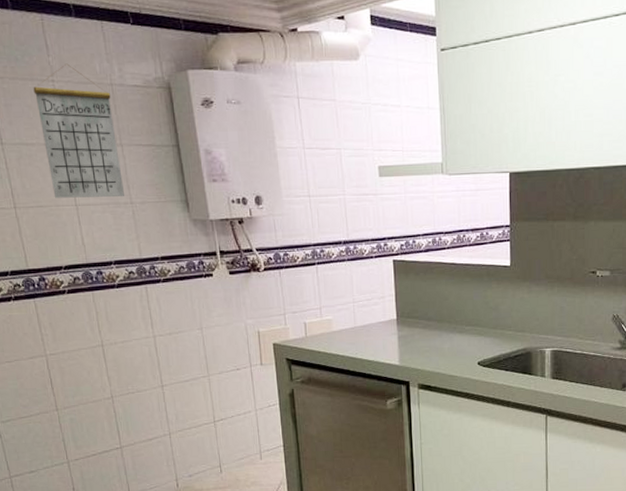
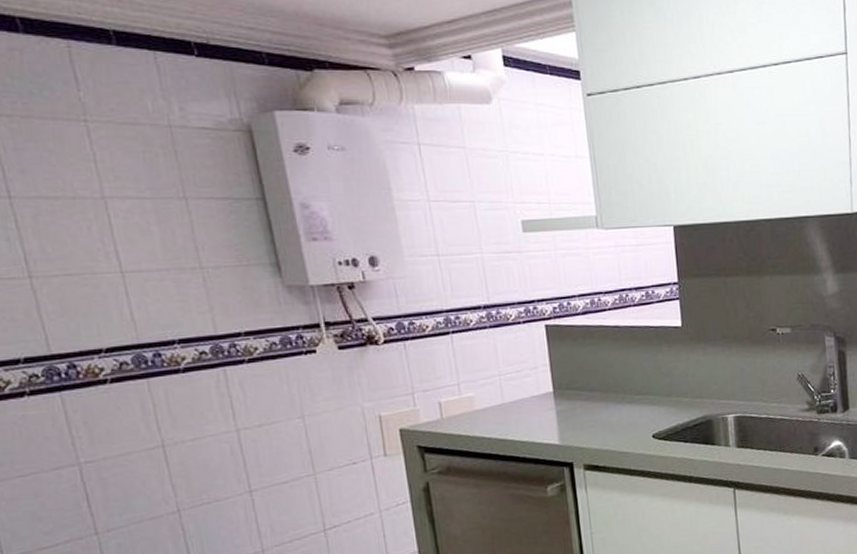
calendar: present [33,63,125,198] -> none [56,100,192,264]

